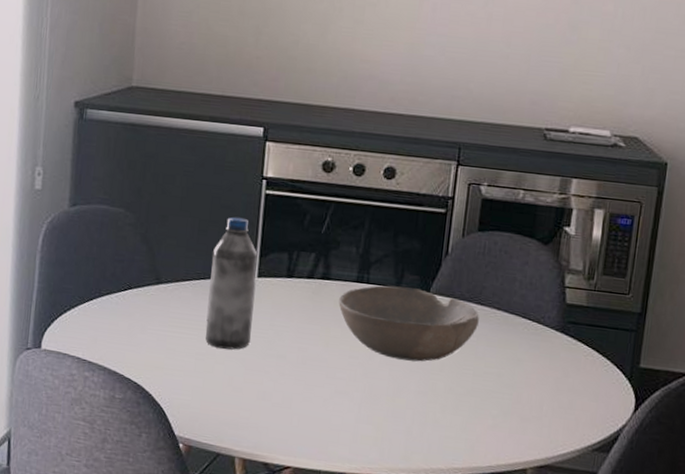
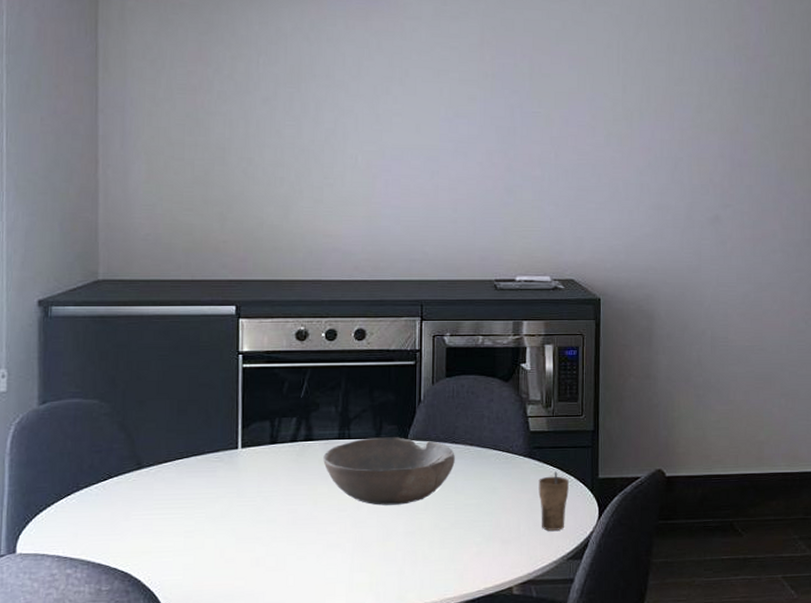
water bottle: present [205,216,258,350] -> none [192,393,240,523]
cup: none [567,352,604,418] -> present [538,471,569,531]

